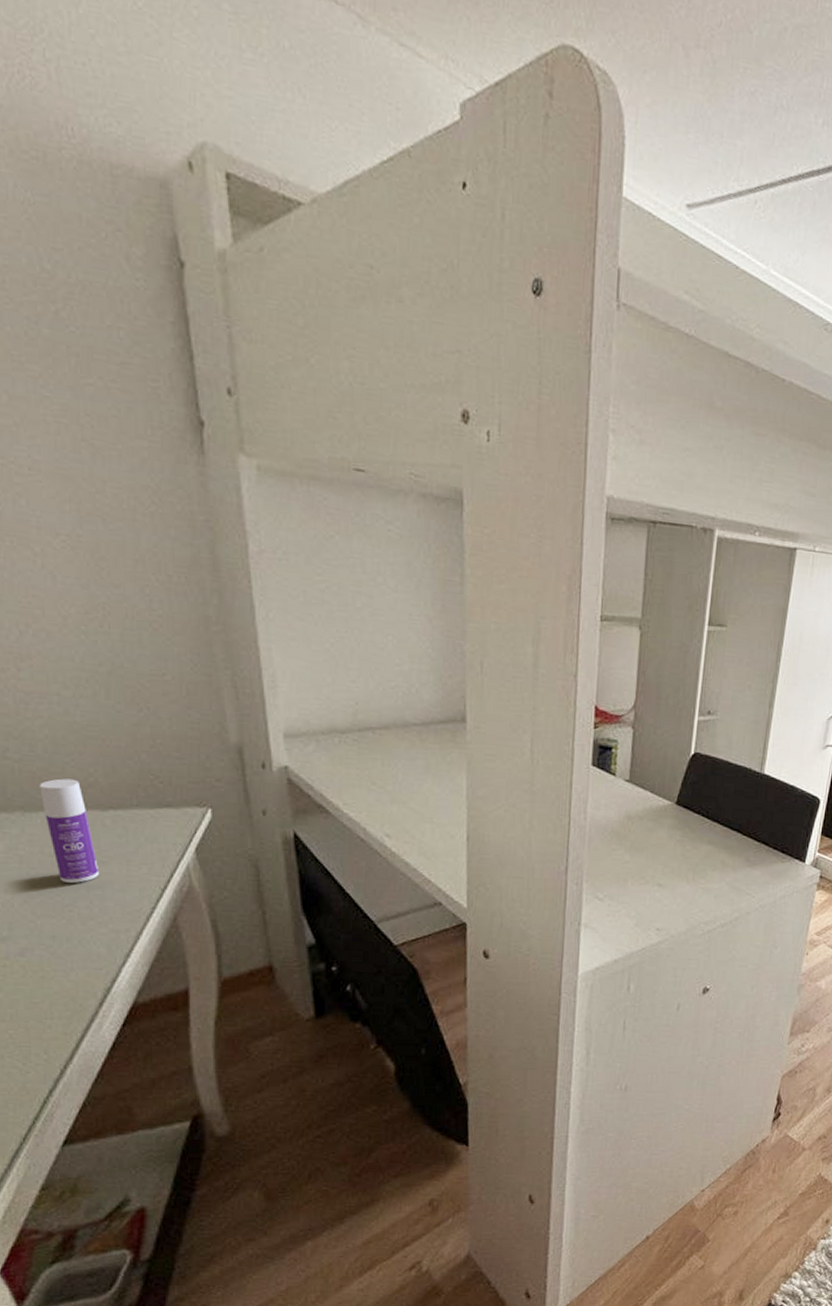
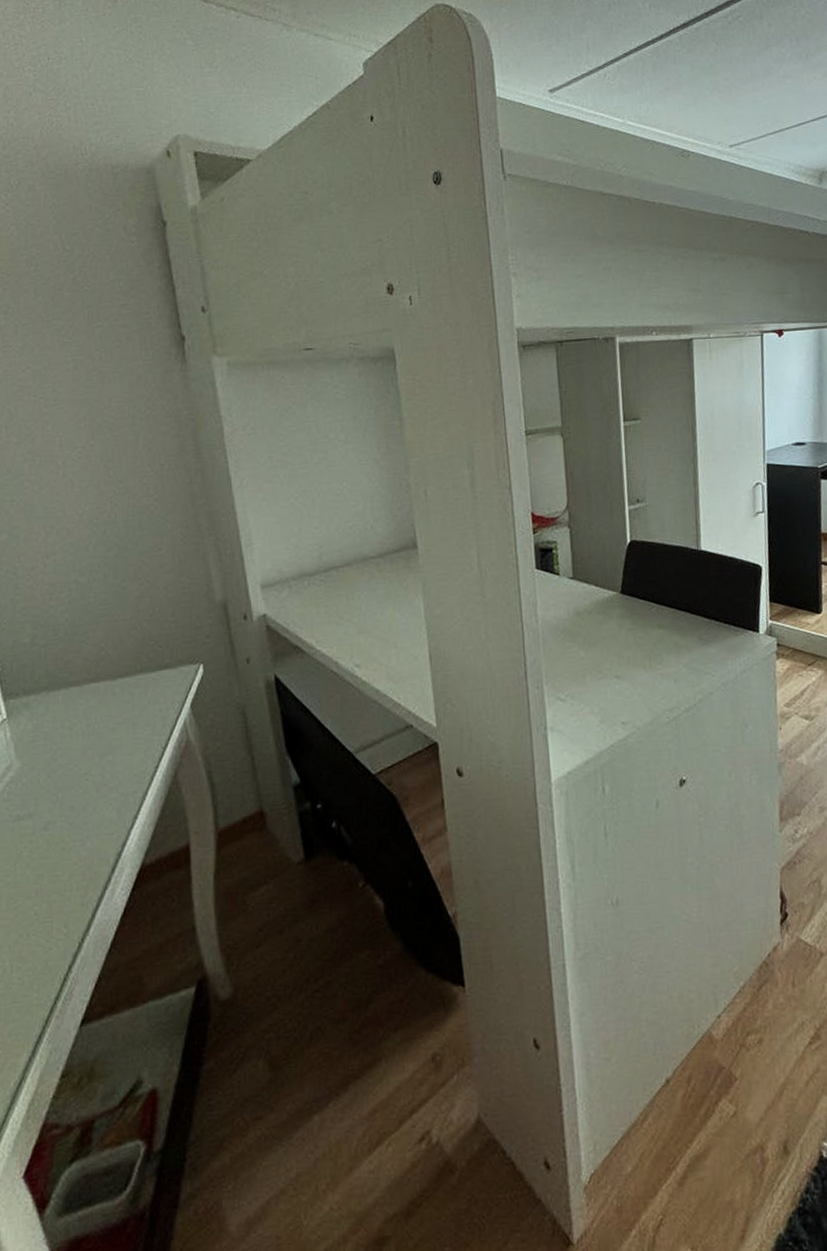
bottle: present [40,778,100,883] -> none [61,655,111,753]

